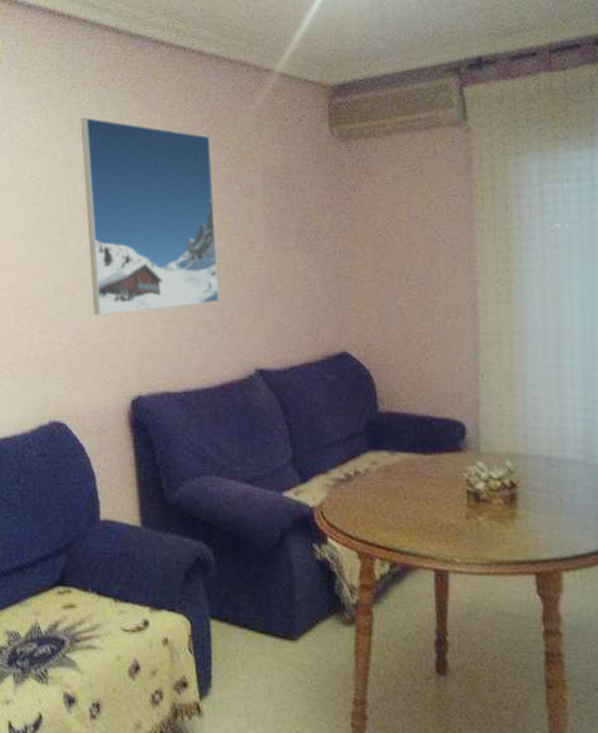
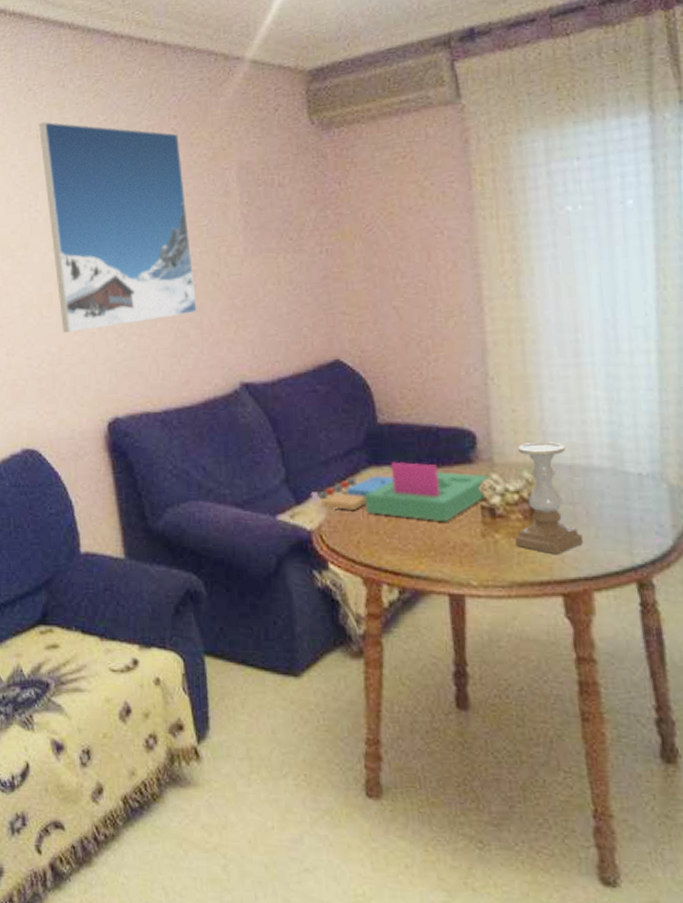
board game: none [314,447,479,504] -> present [310,461,493,522]
candle holder: none [495,435,556,538] -> present [514,442,584,555]

